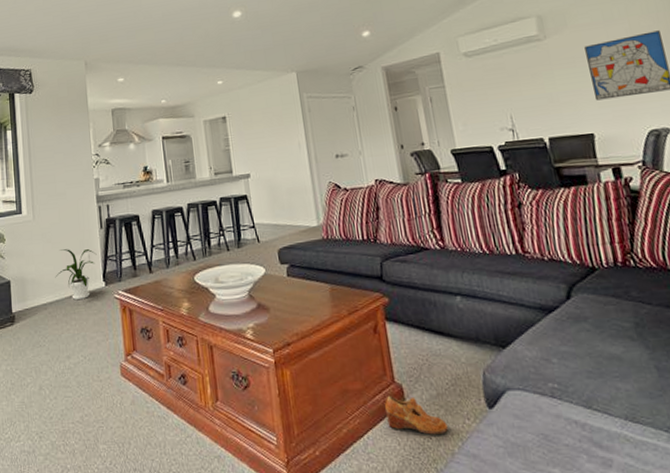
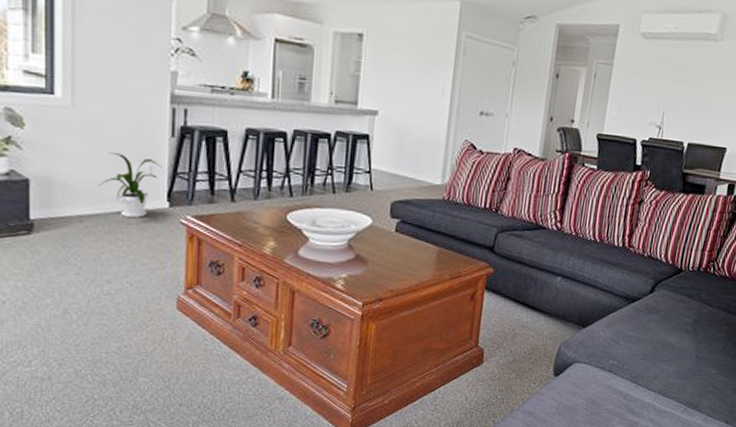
shoe: present [384,396,448,435] -> none [461,358,515,394]

